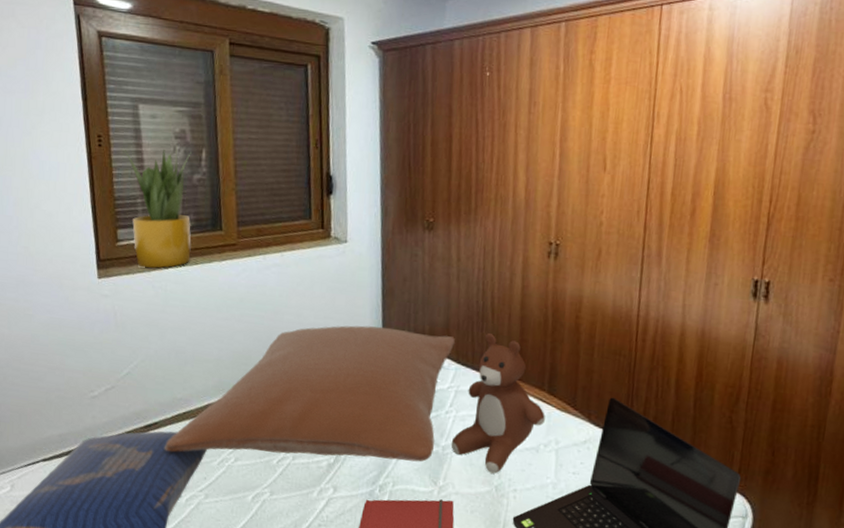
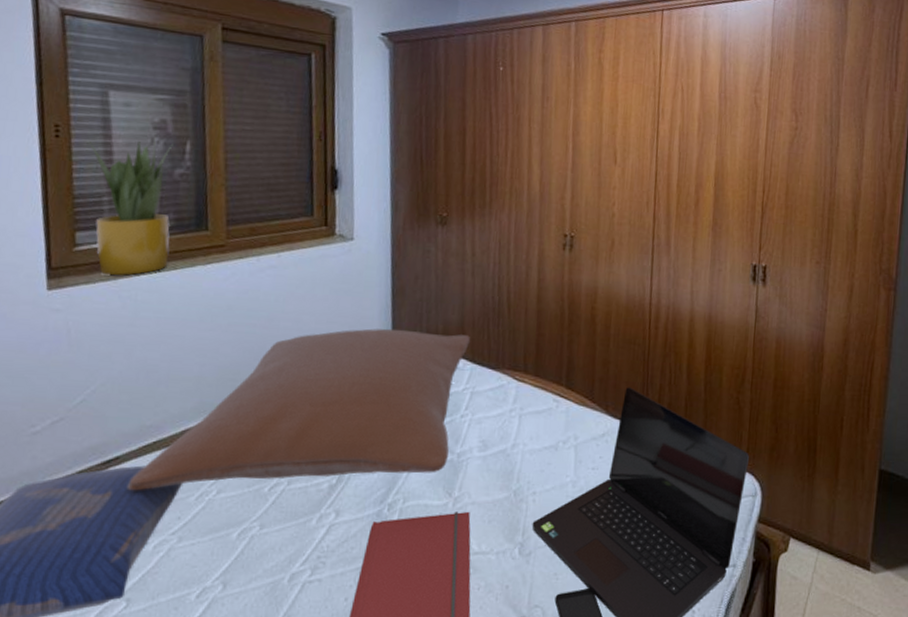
teddy bear: present [451,332,545,474] -> none [466,328,564,478]

